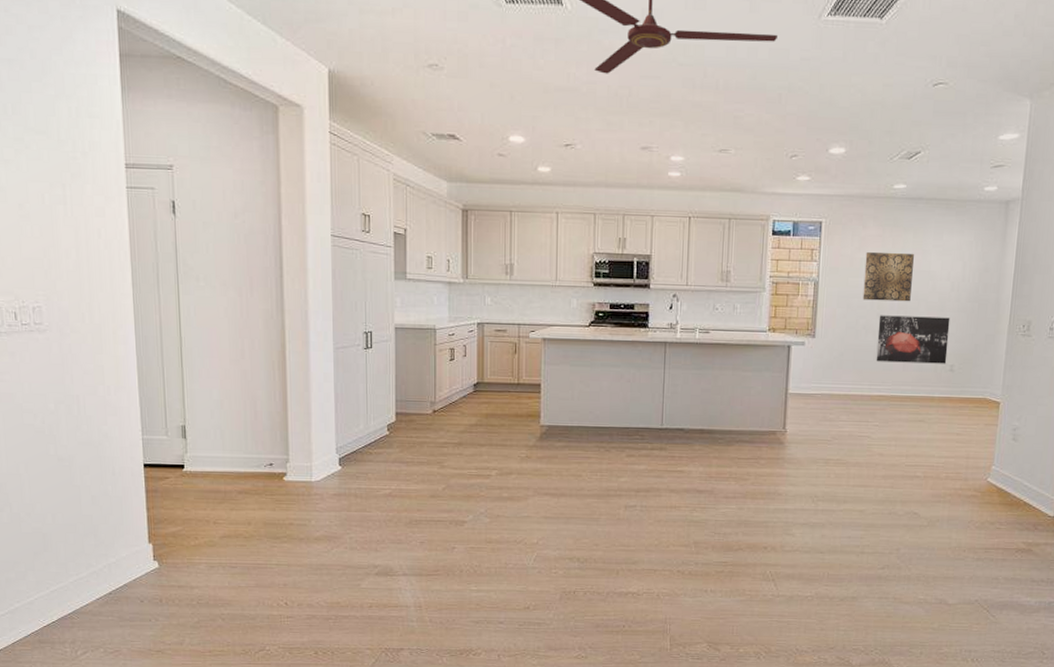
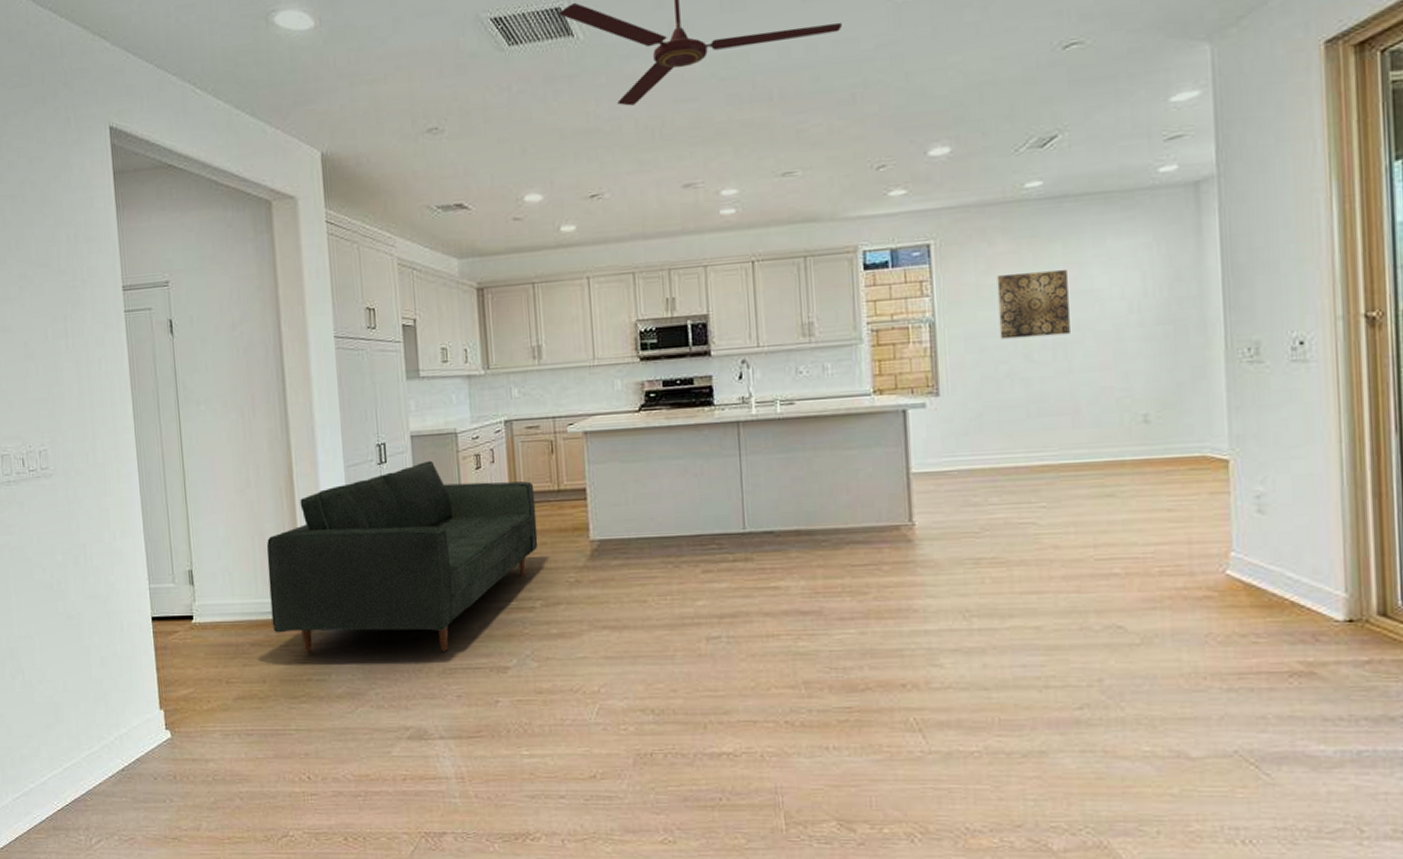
sofa: none [257,350,498,507] -> present [266,460,538,653]
wall art: present [876,315,950,364] -> none [1027,349,1137,420]

